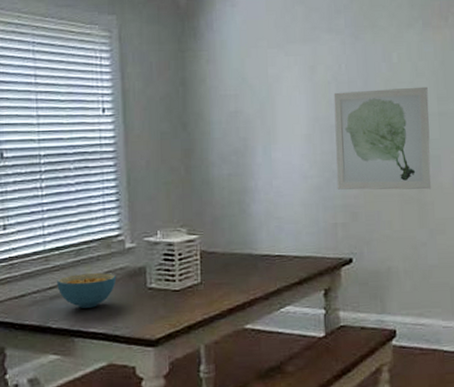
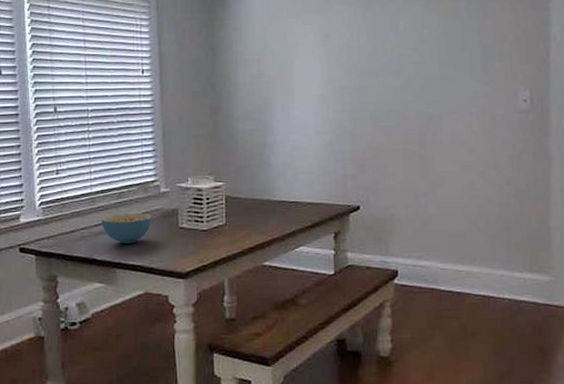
wall art: present [333,86,432,190] -> none [345,53,433,146]

